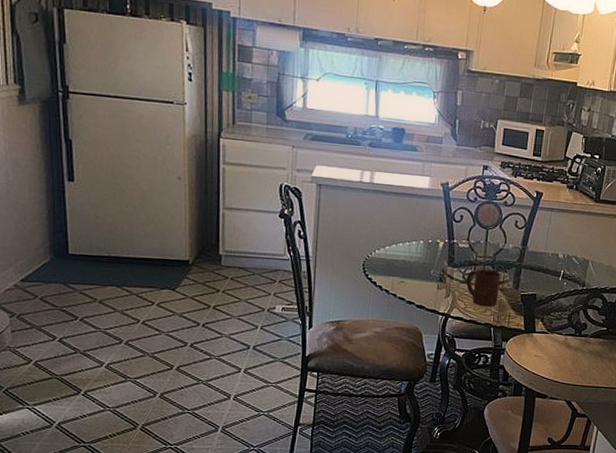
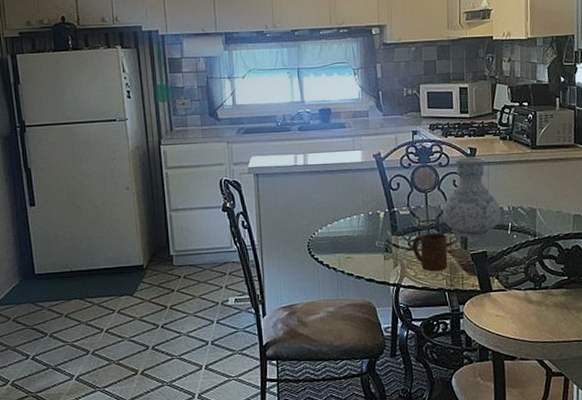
vase: none [500,199,556,280] -> present [443,156,501,238]

